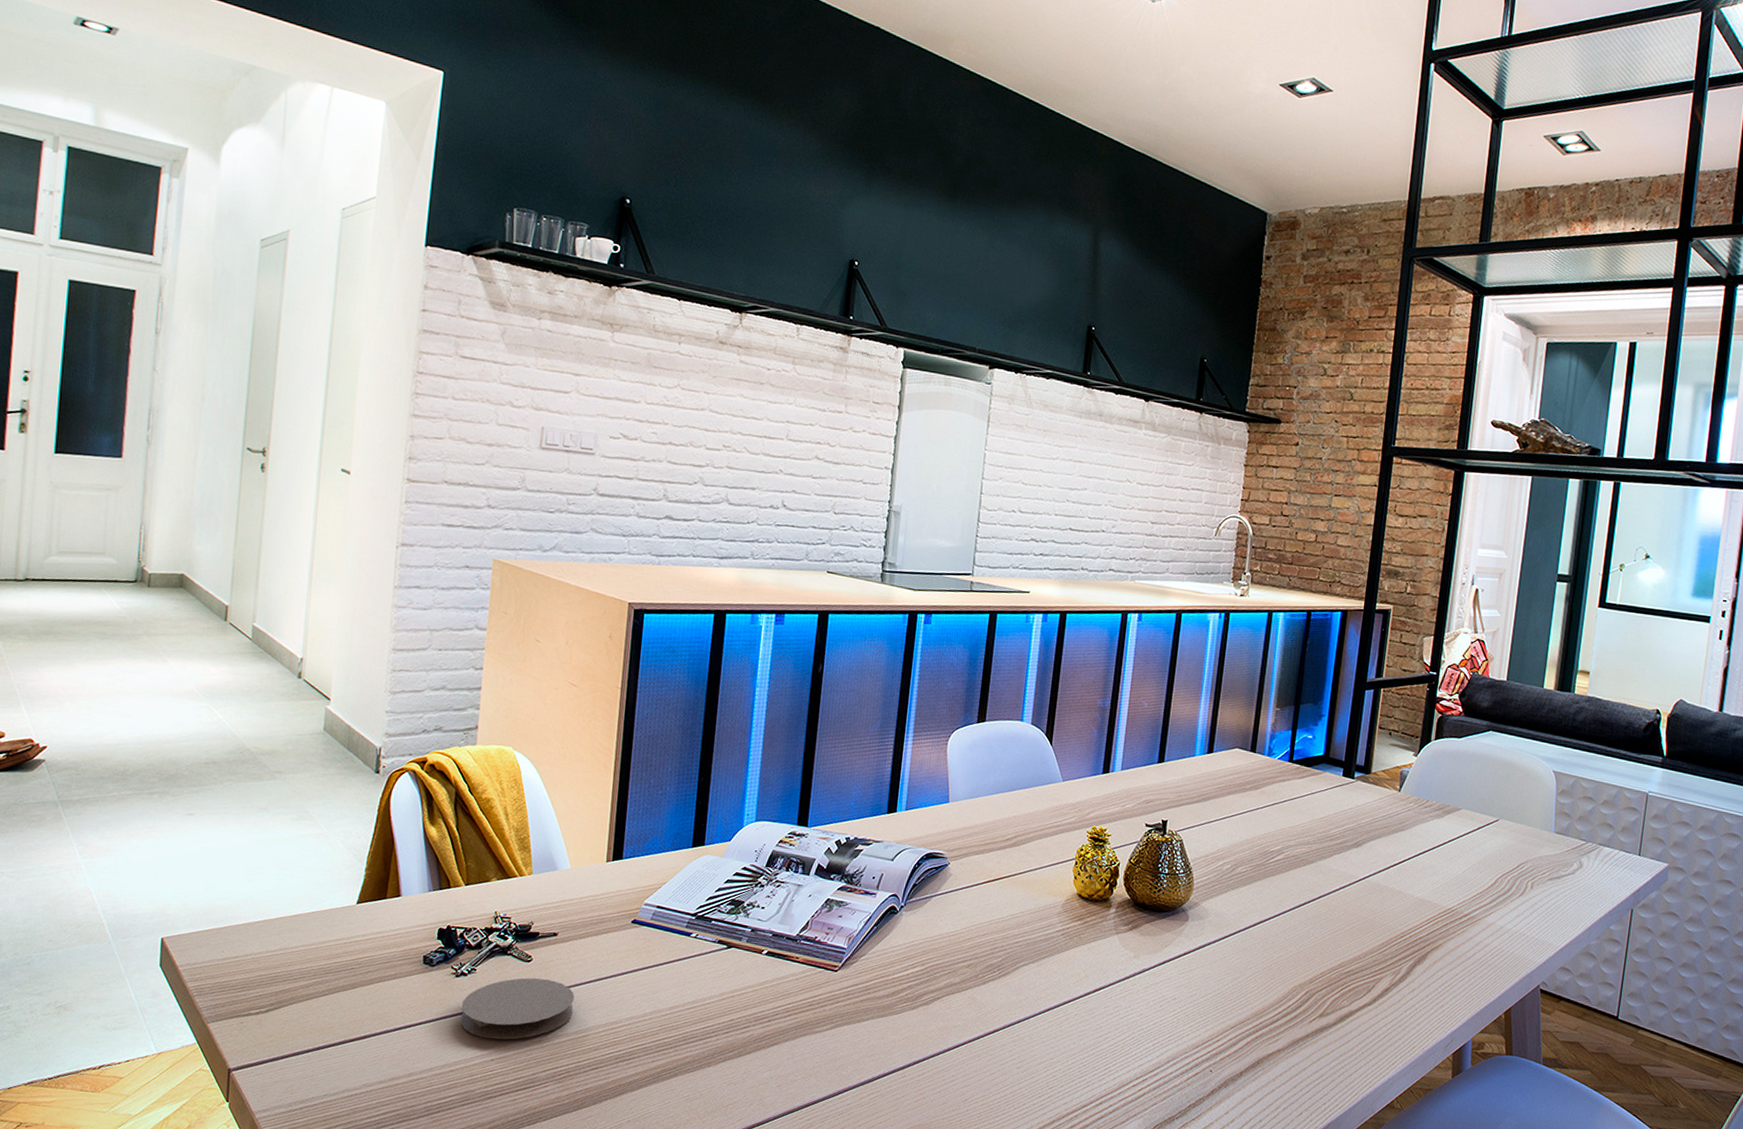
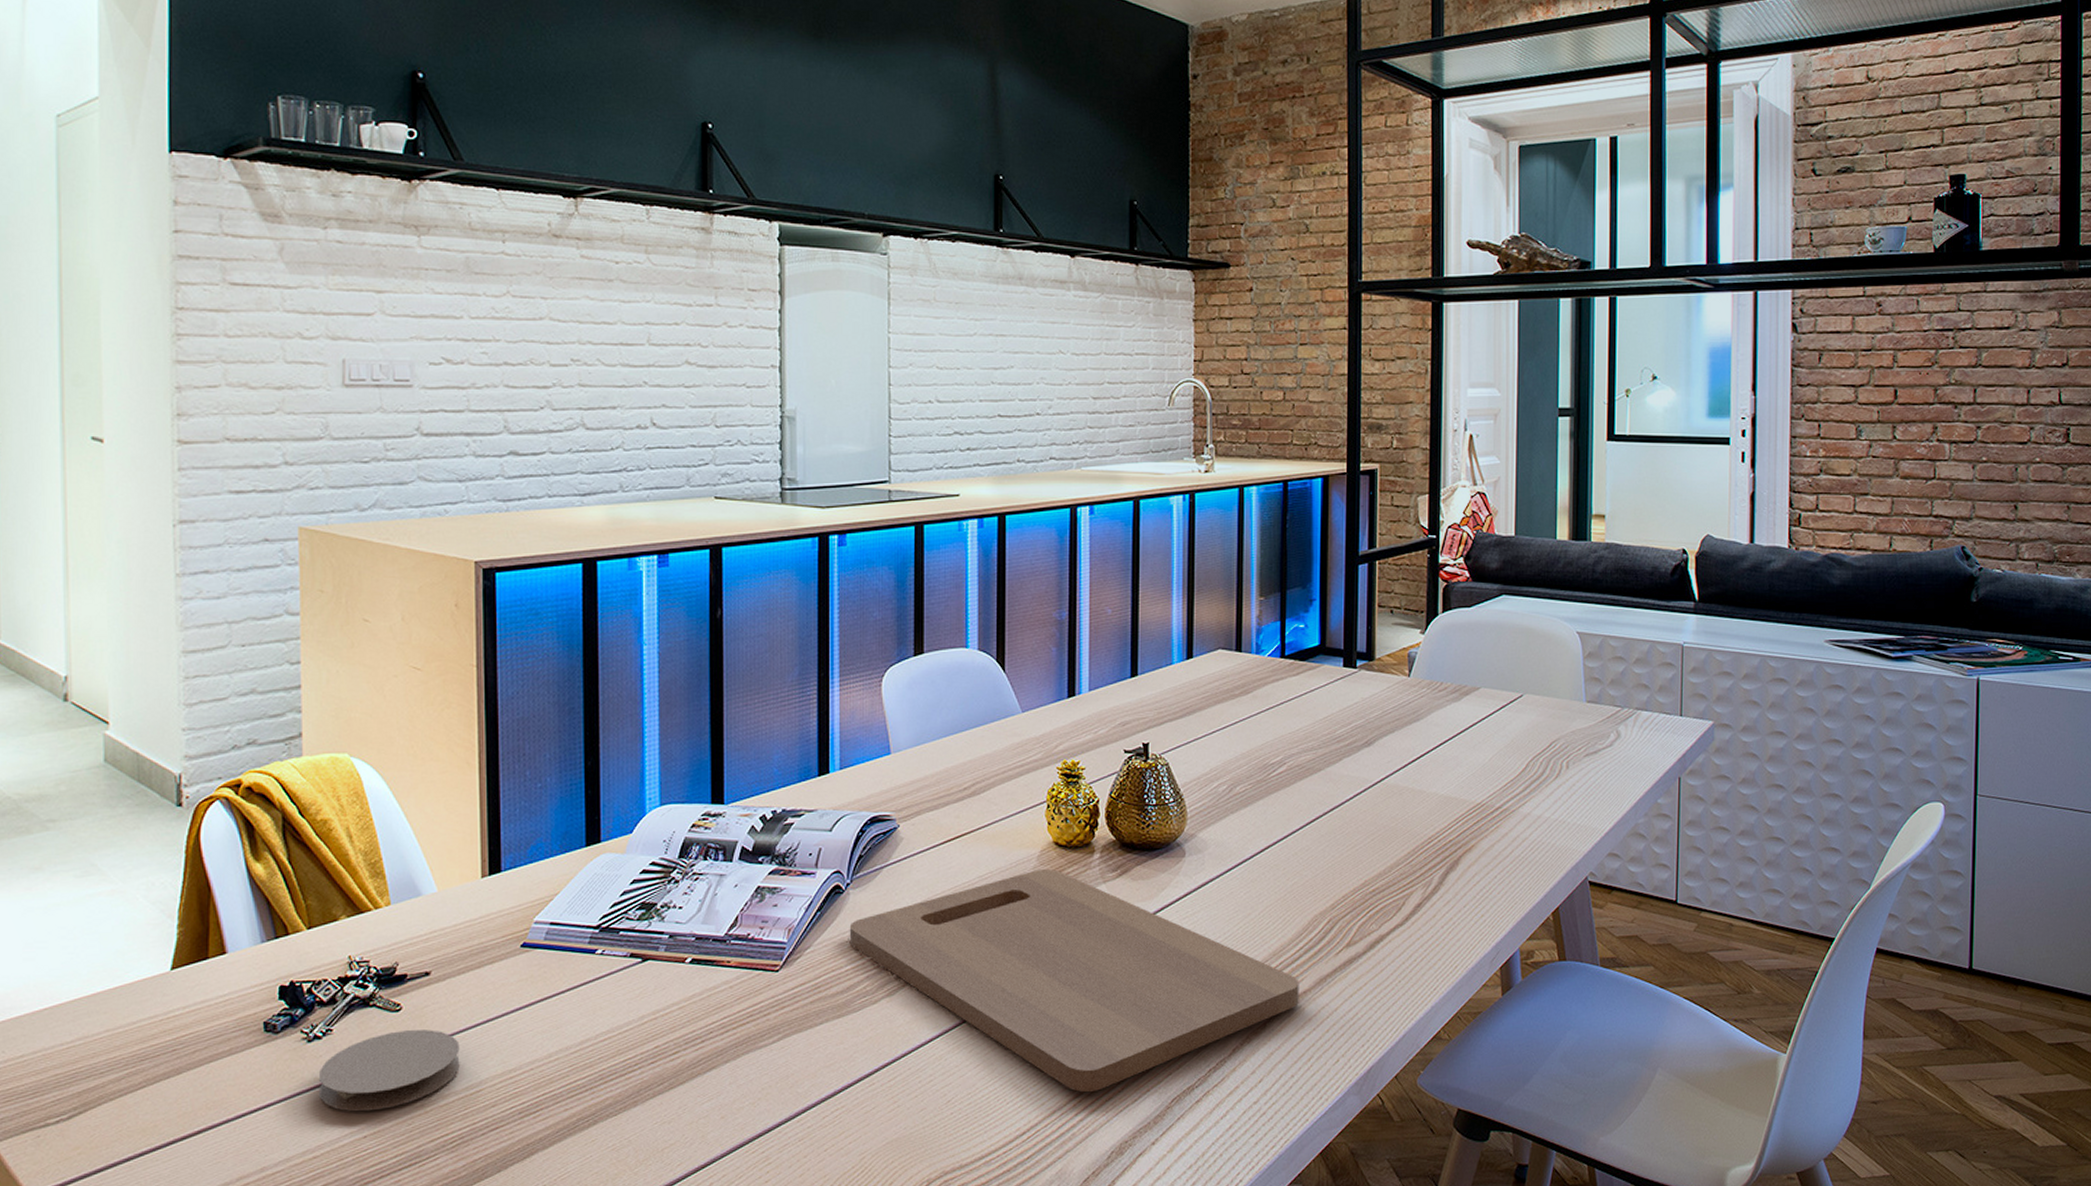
cutting board: none [898,915,1275,1109] -> present [849,869,1299,1092]

